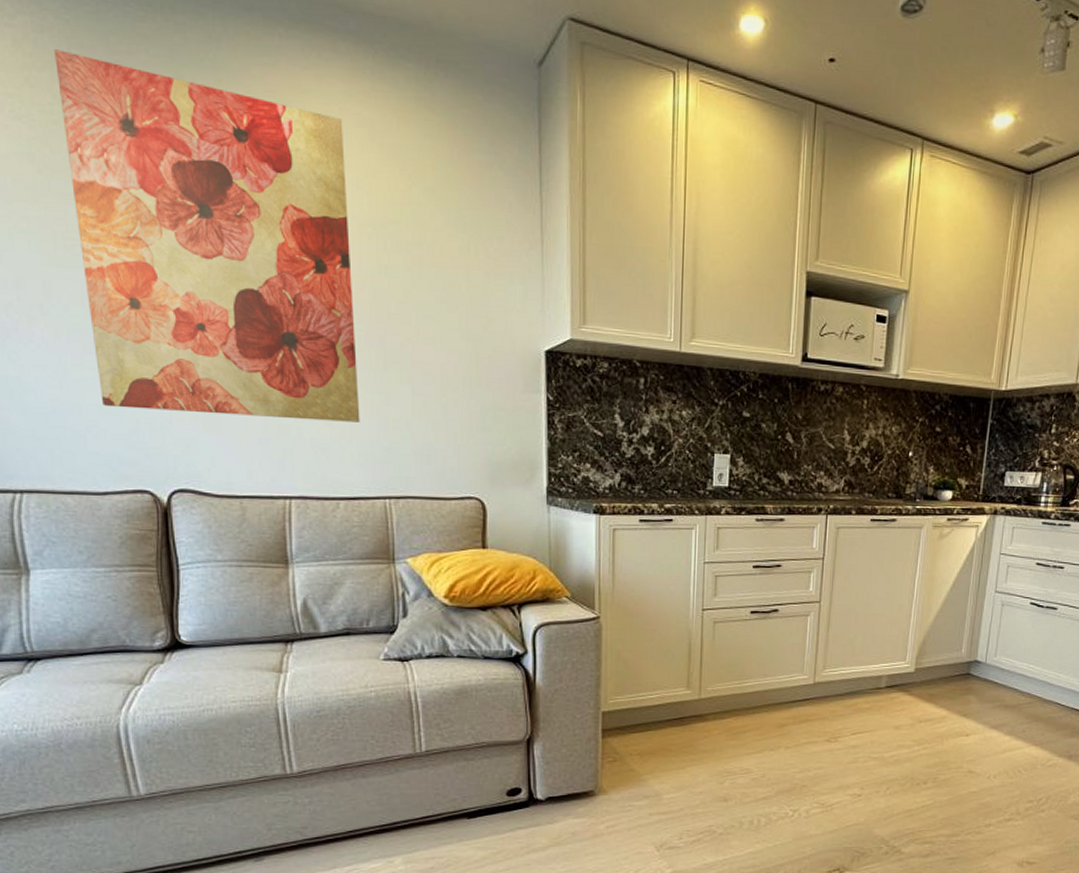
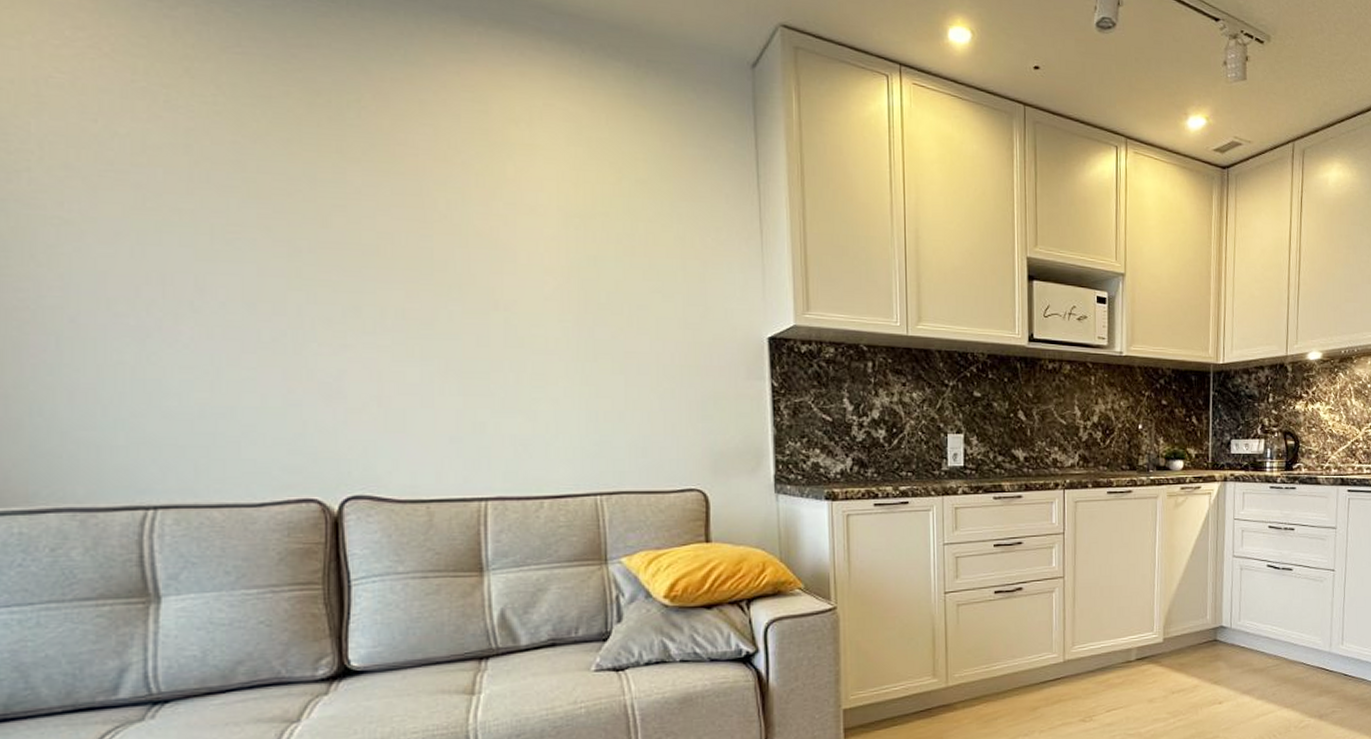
wall art: present [55,49,360,422] -> none [222,41,567,416]

